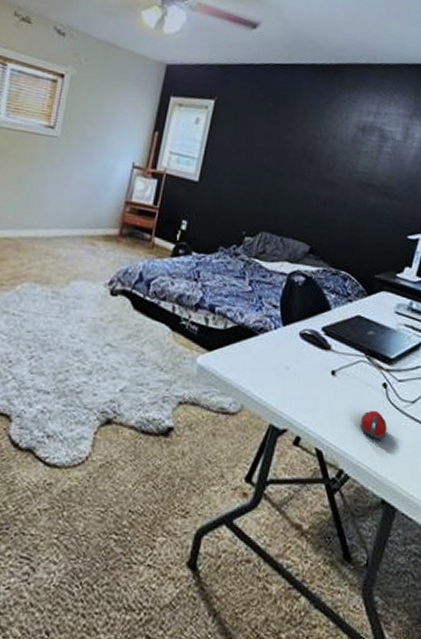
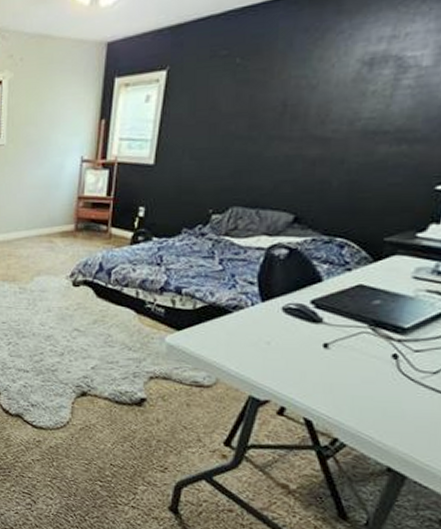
computer mouse: present [360,410,387,440] -> none [360,381,397,411]

